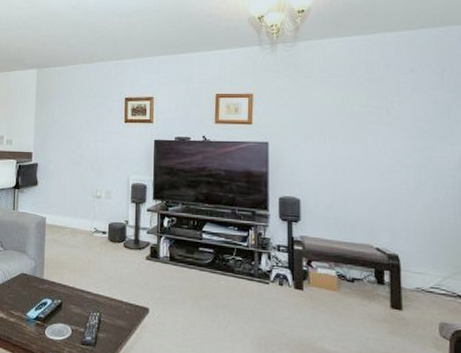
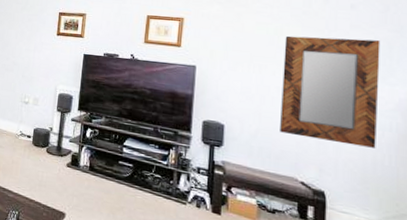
home mirror: none [351,102,442,207] -> present [280,35,381,148]

